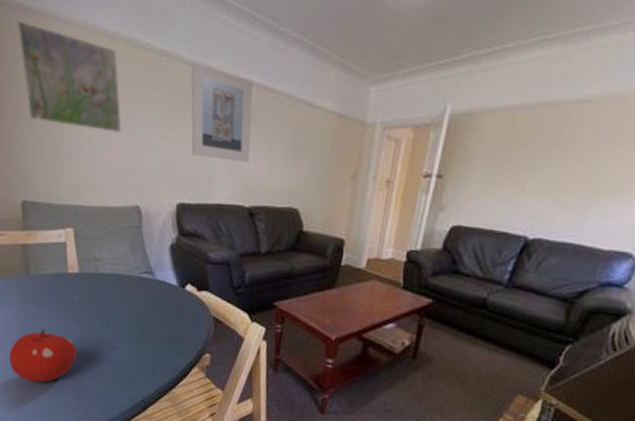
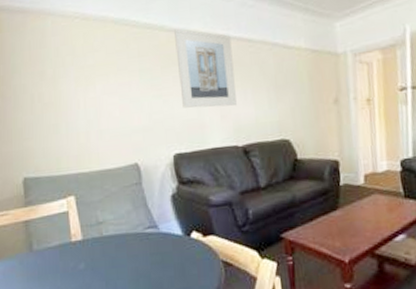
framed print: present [17,20,122,133] -> none [16,20,116,103]

